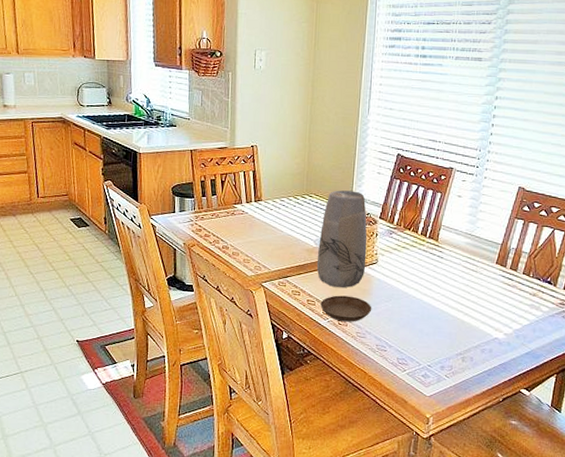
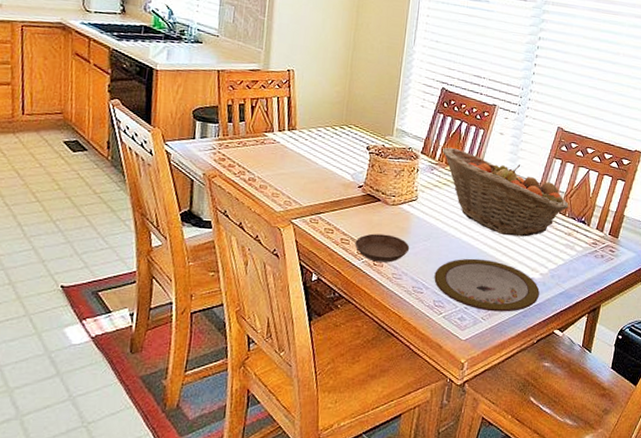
vase: present [316,190,368,288] -> none [352,122,408,226]
plate: none [397,318,504,371] -> present [434,258,540,312]
fruit basket: none [400,211,533,298] -> present [443,147,569,237]

